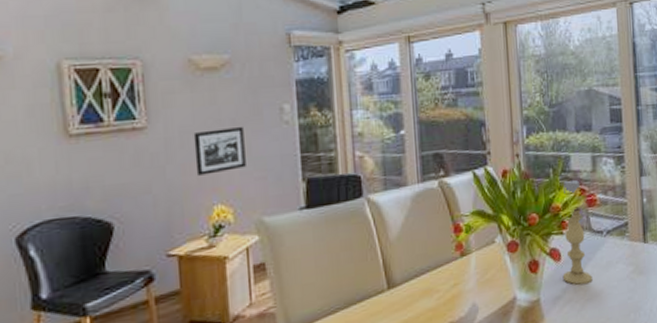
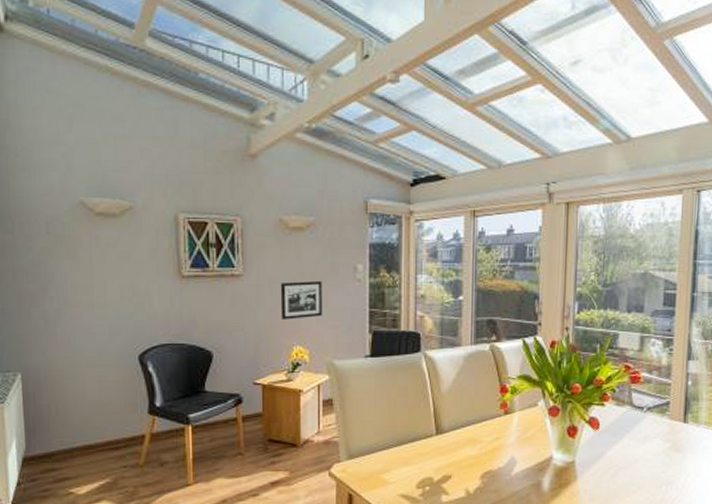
candle holder: present [562,179,593,285] -> none [599,356,631,454]

